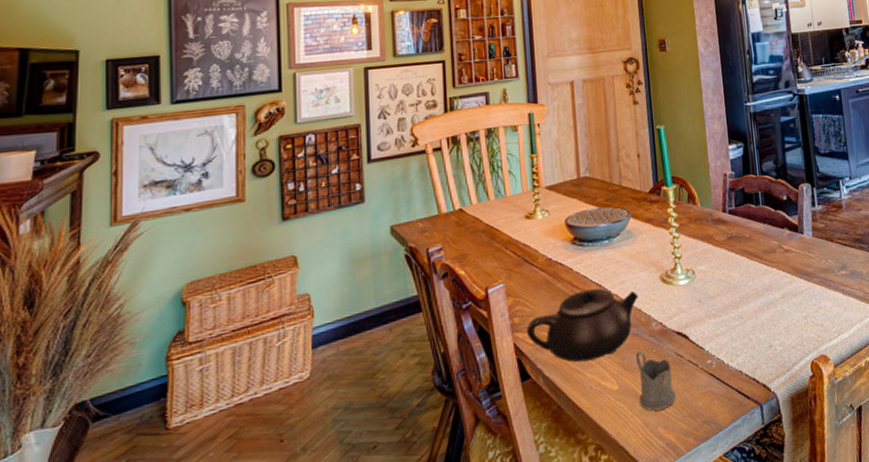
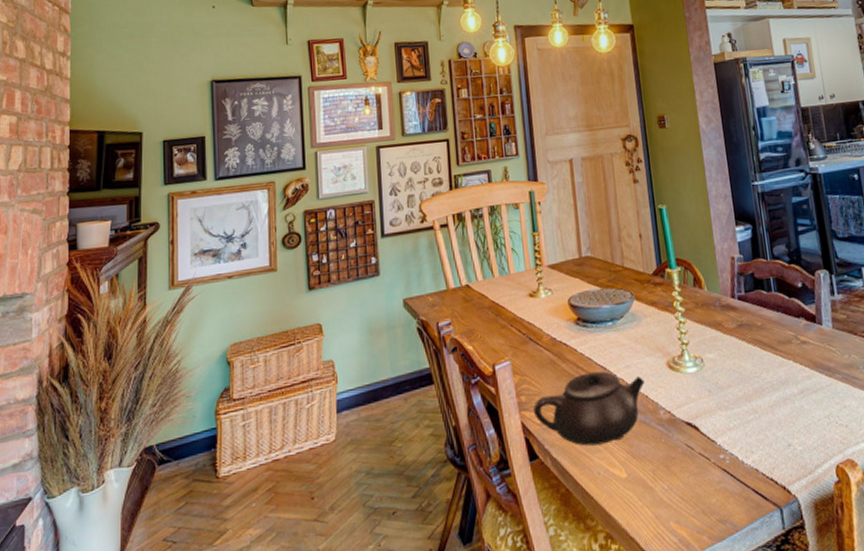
tea glass holder: present [635,351,676,411] -> none [643,439,687,504]

